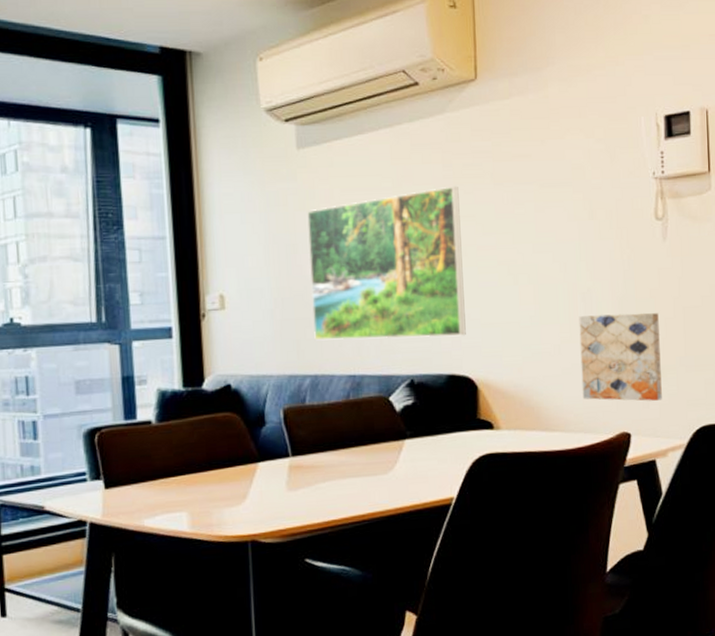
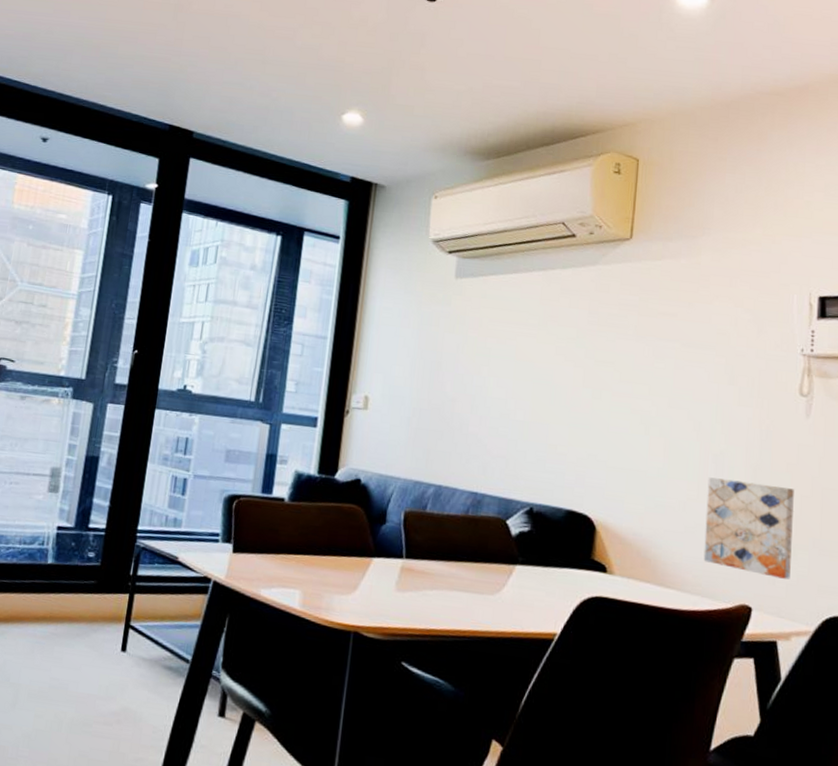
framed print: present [306,186,466,341] -> none [444,331,601,475]

